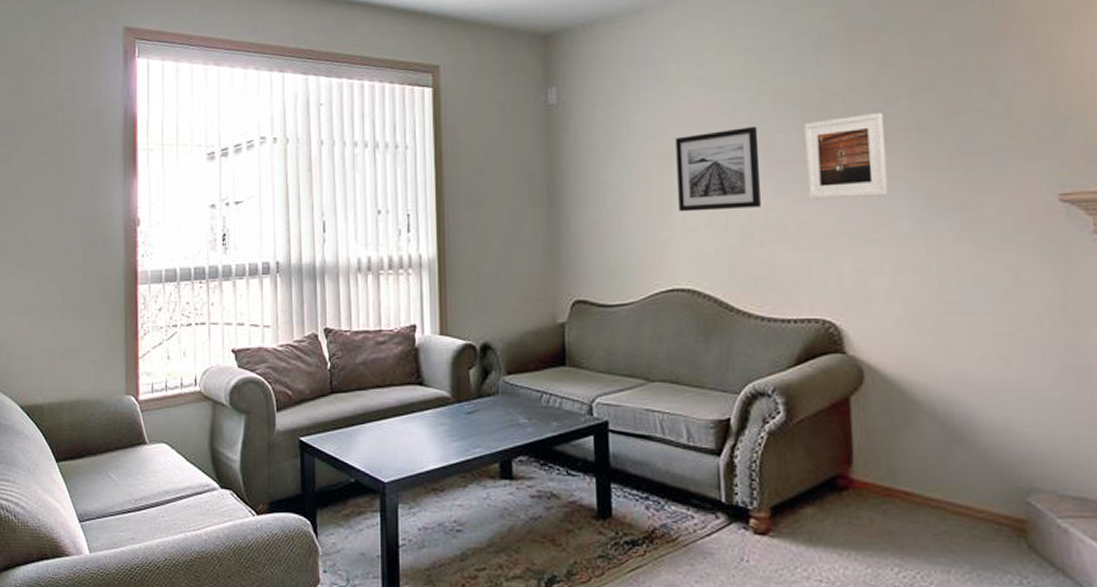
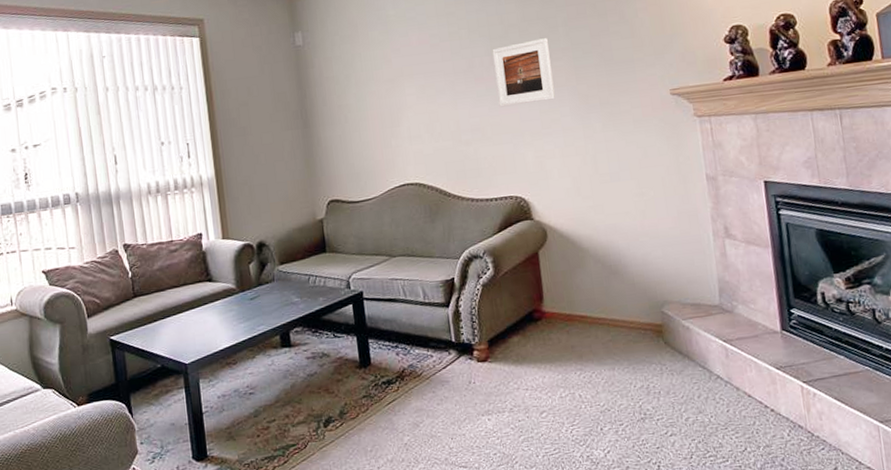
wall art: present [675,125,761,212] -> none [397,53,465,124]

